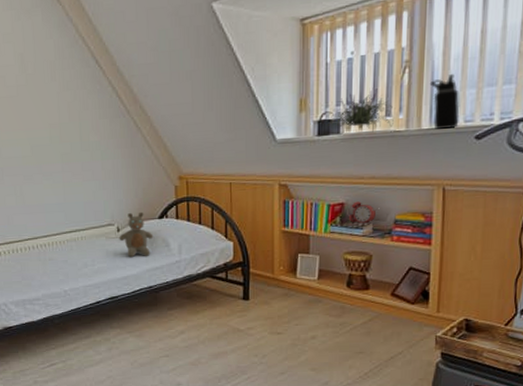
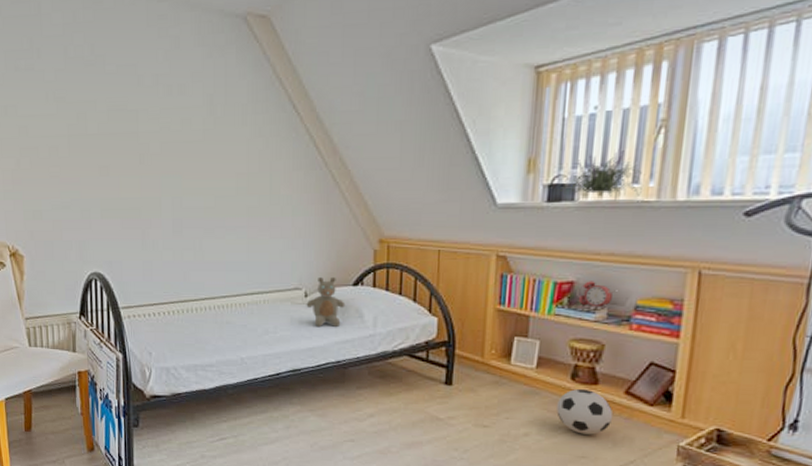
soccer ball: none [337,294,383,333] -> present [556,388,614,435]
water bottle: present [429,74,460,129] -> none [690,137,728,203]

